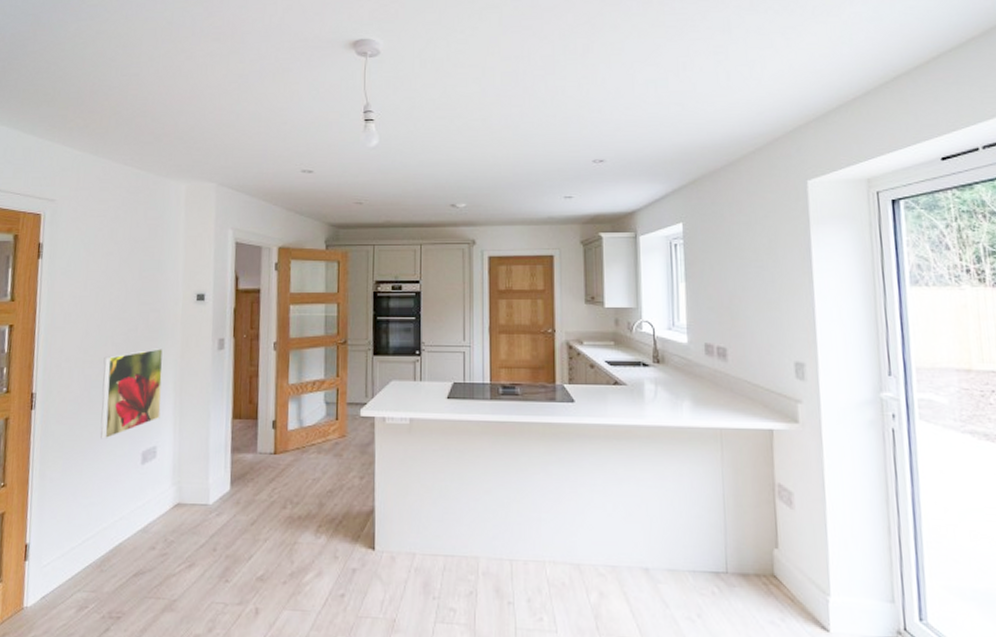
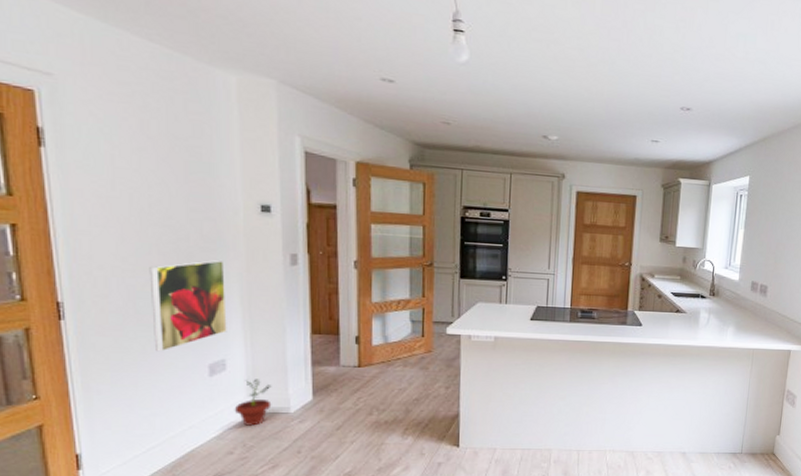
potted plant: none [159,467,194,518] -> present [234,379,272,426]

